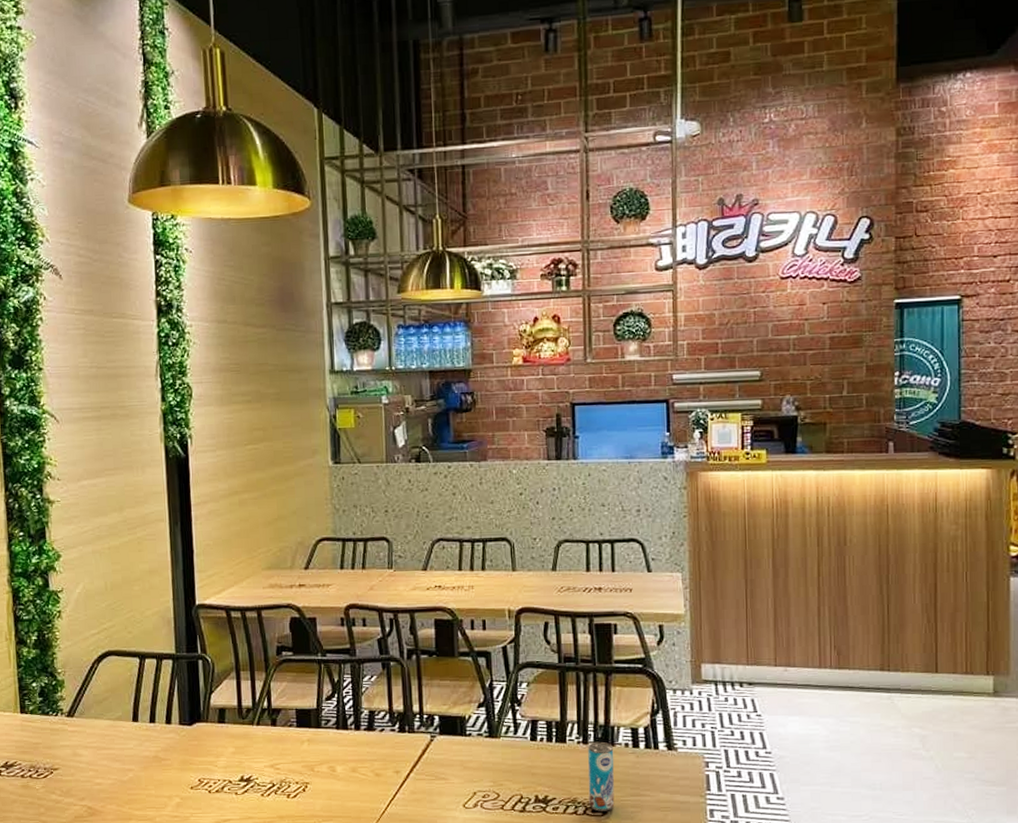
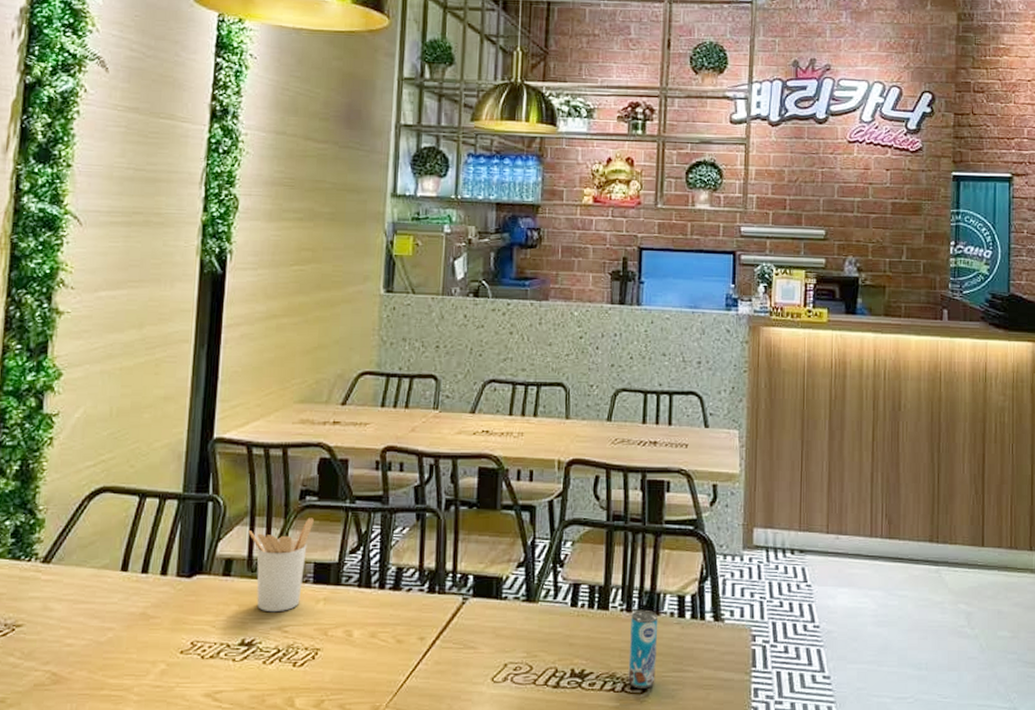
utensil holder: none [235,670,292,753] -> present [248,518,314,613]

